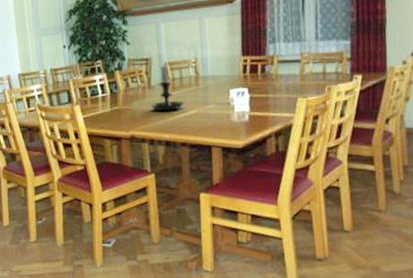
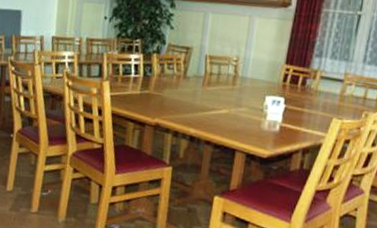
candle holder: present [151,64,185,112] -> none [182,56,218,106]

